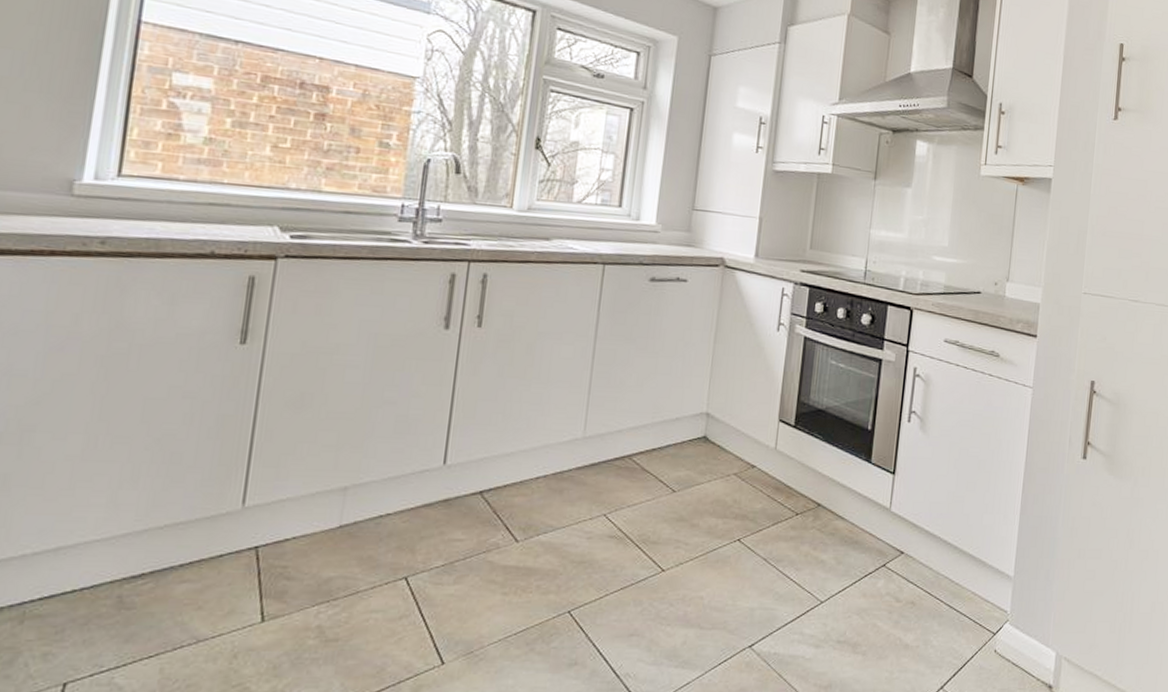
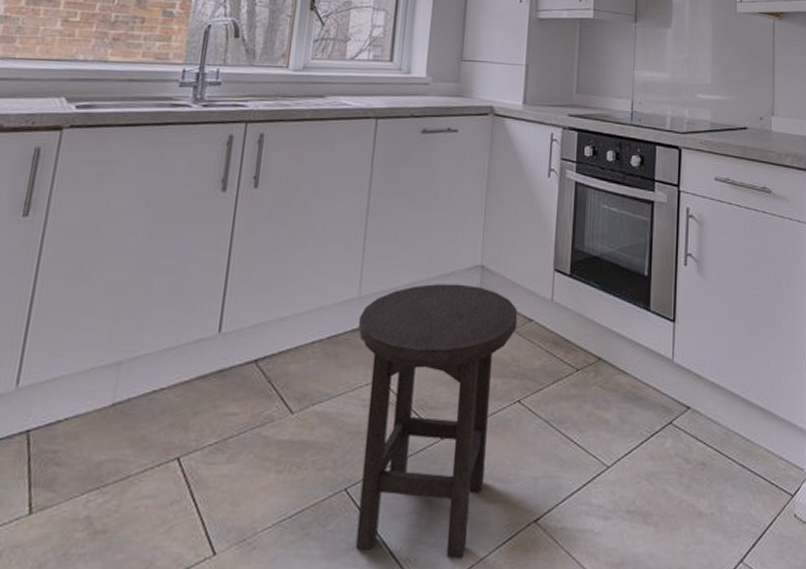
stool: none [578,428,741,676] -> present [355,284,518,559]

